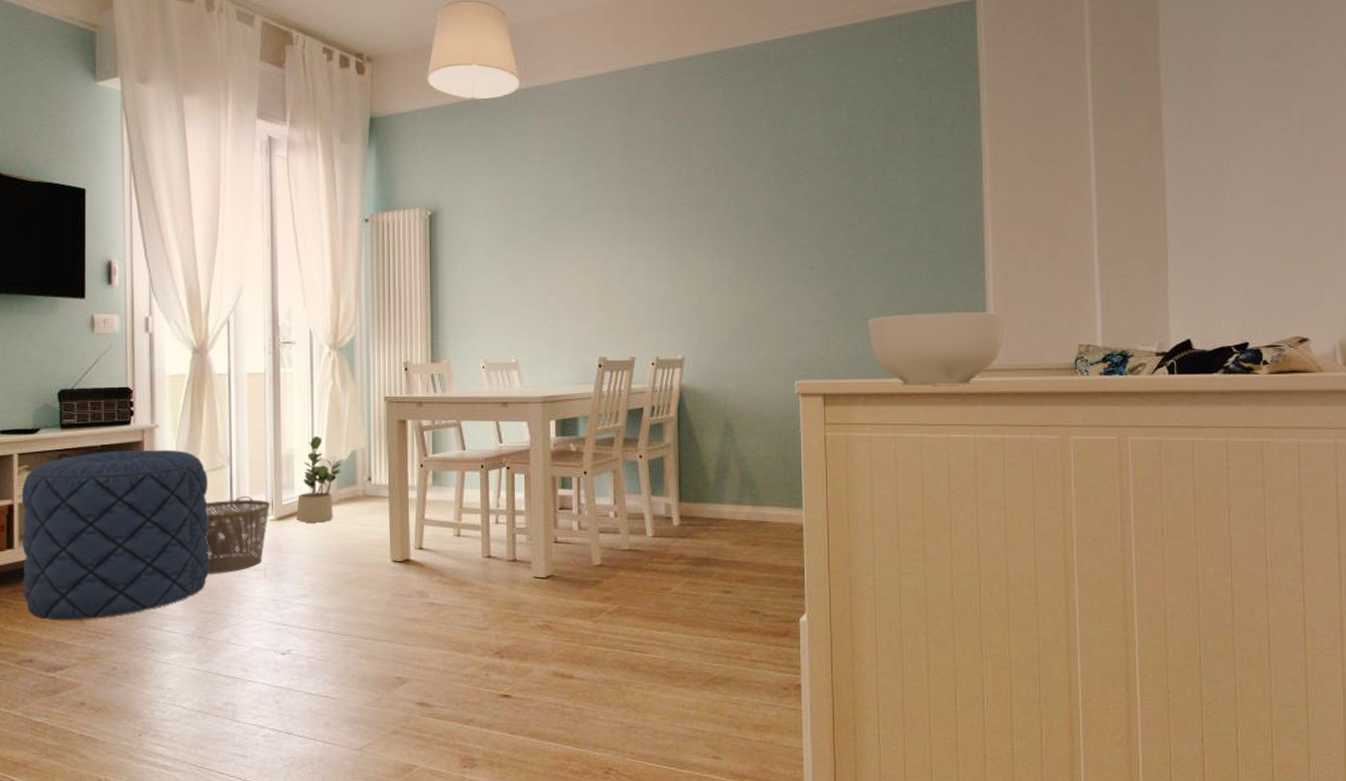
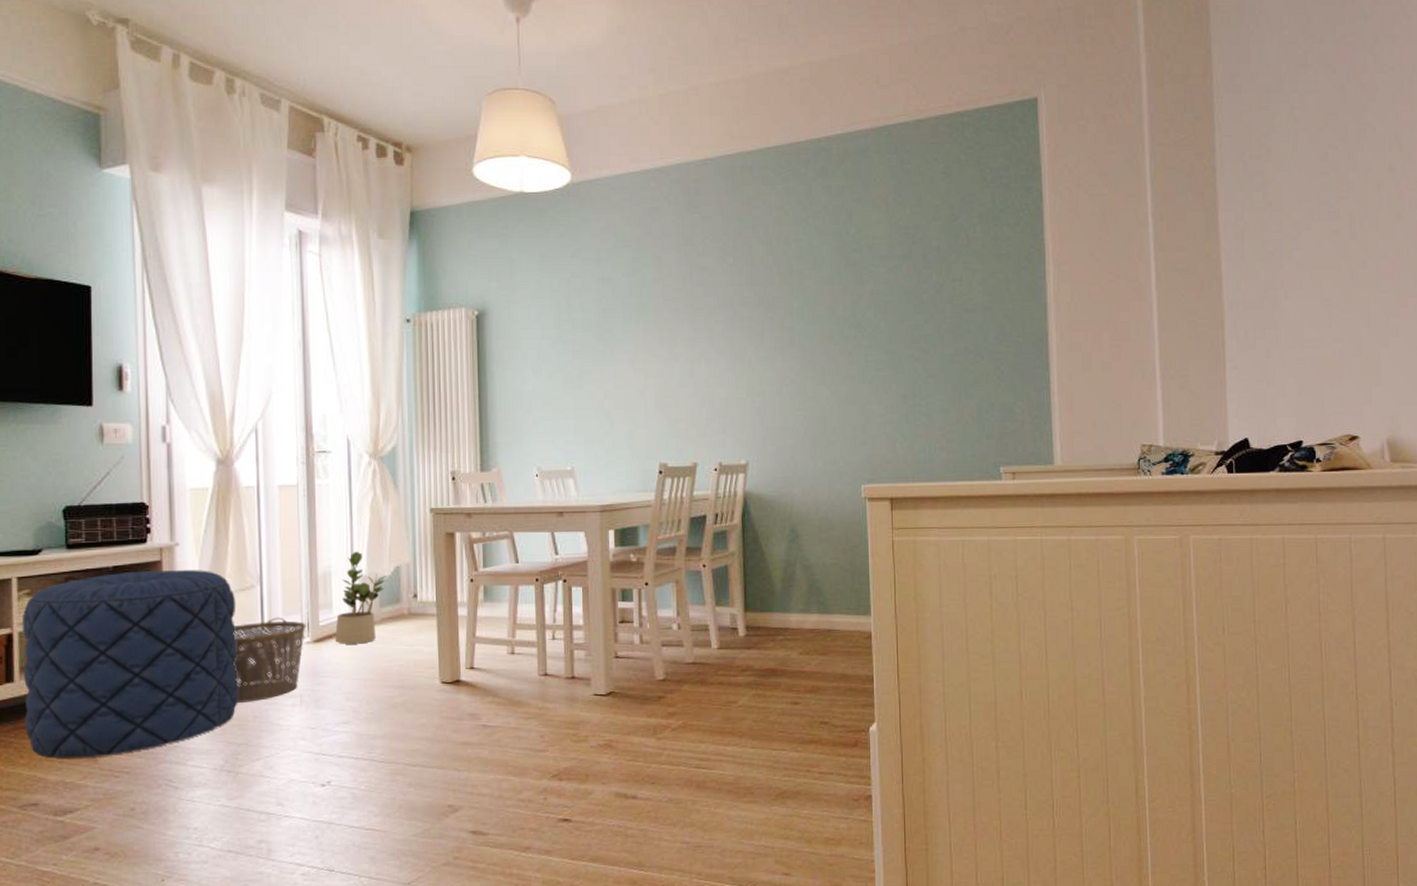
bowl: present [867,311,1006,385] -> none [933,412,1071,488]

